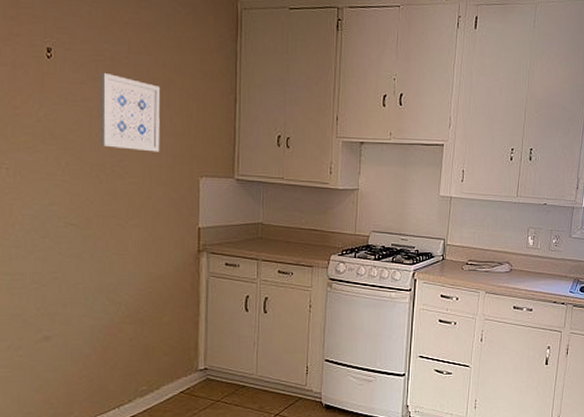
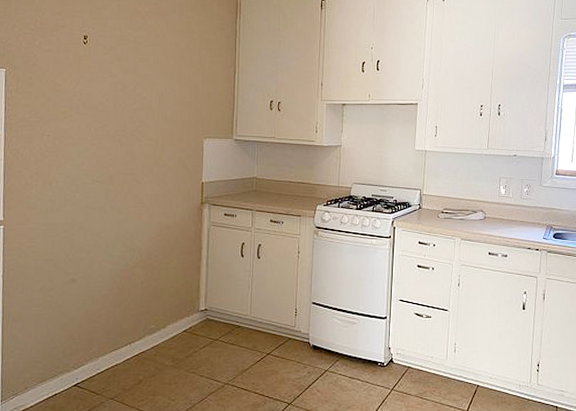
wall art: present [100,72,160,152] -> none [123,53,172,118]

